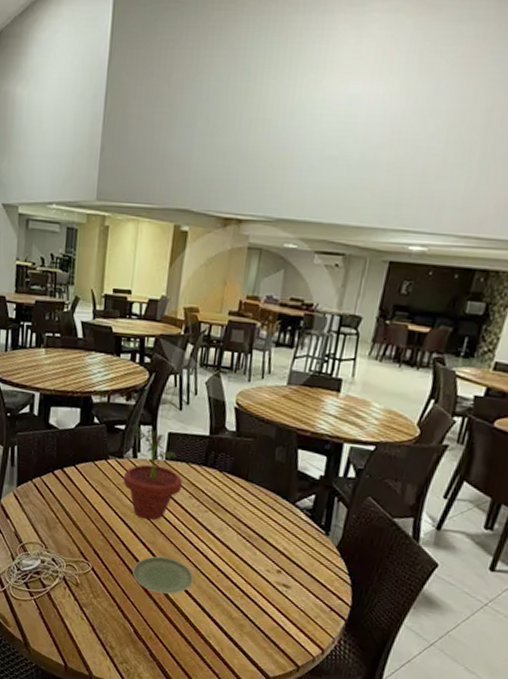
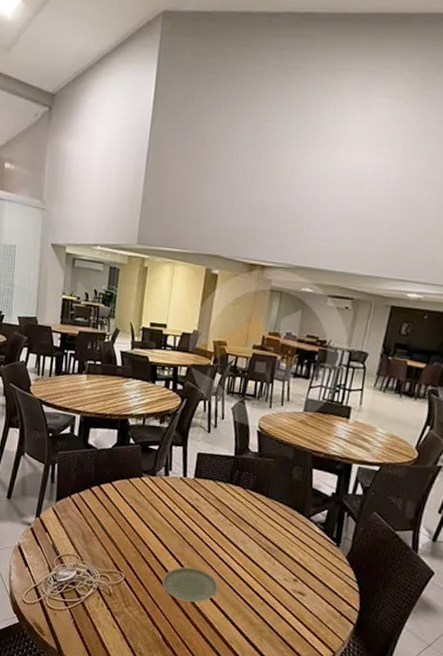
potted plant: present [123,424,183,521] -> none [155,445,210,534]

